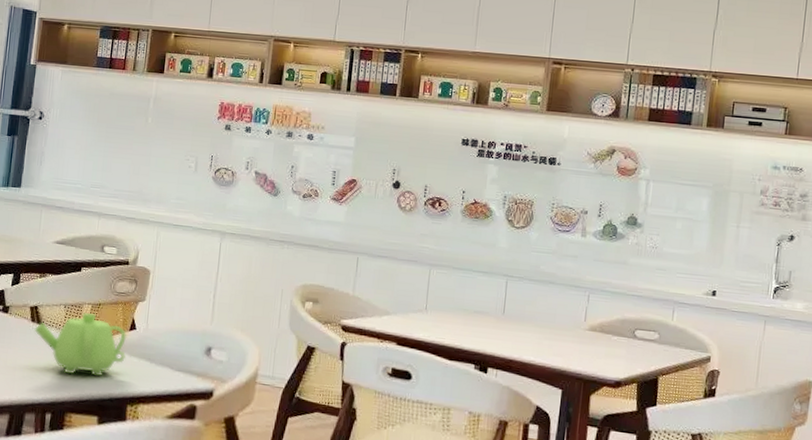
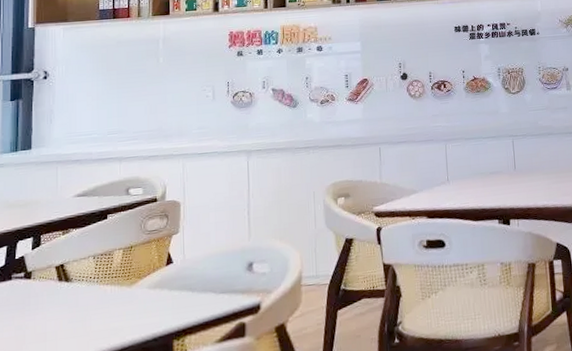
teapot: present [34,312,127,376] -> none [62,256,165,325]

